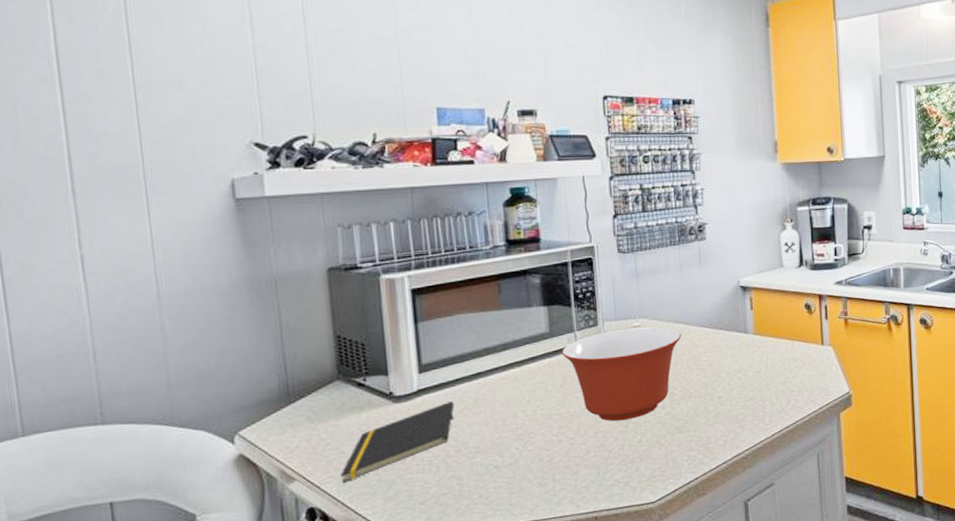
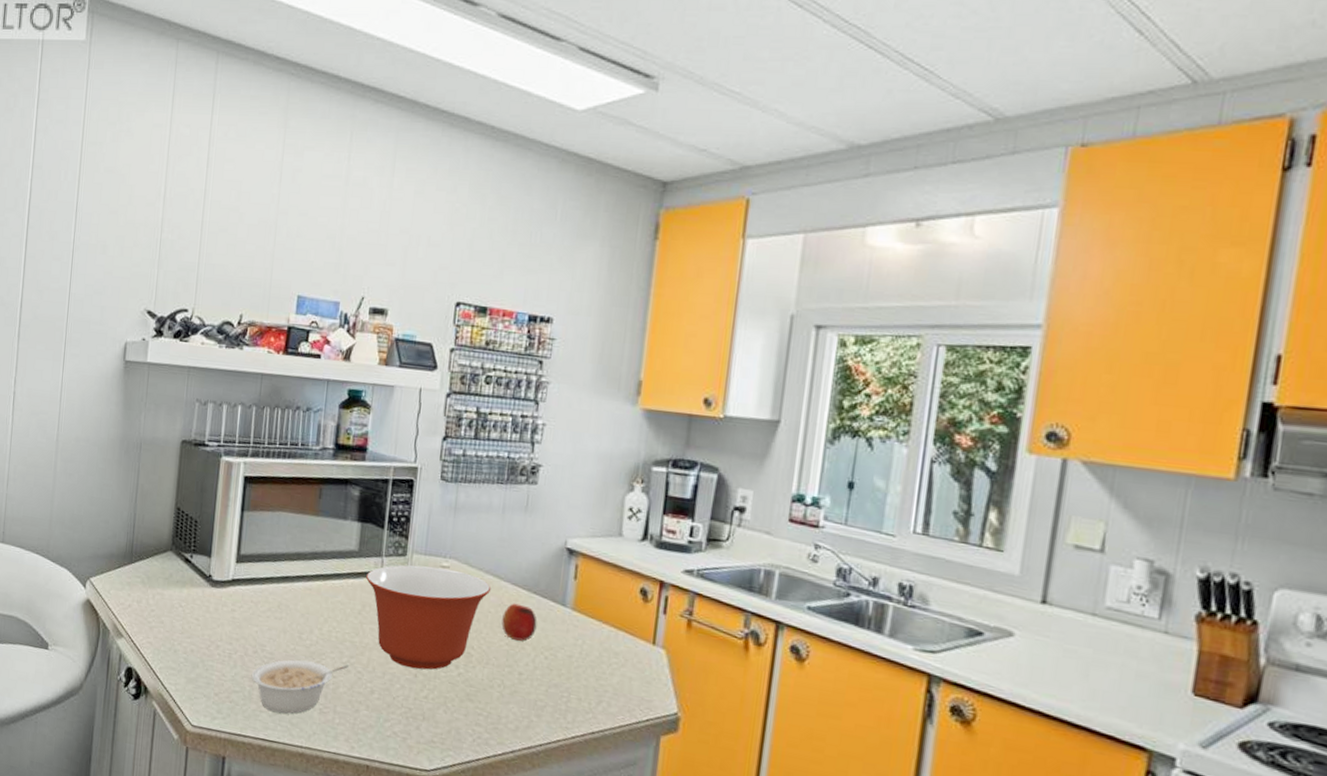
notepad: present [340,400,455,483] -> none [157,598,261,652]
legume: none [458,435,560,501] -> present [251,659,348,714]
fruit: none [696,341,727,372] -> present [501,603,537,641]

